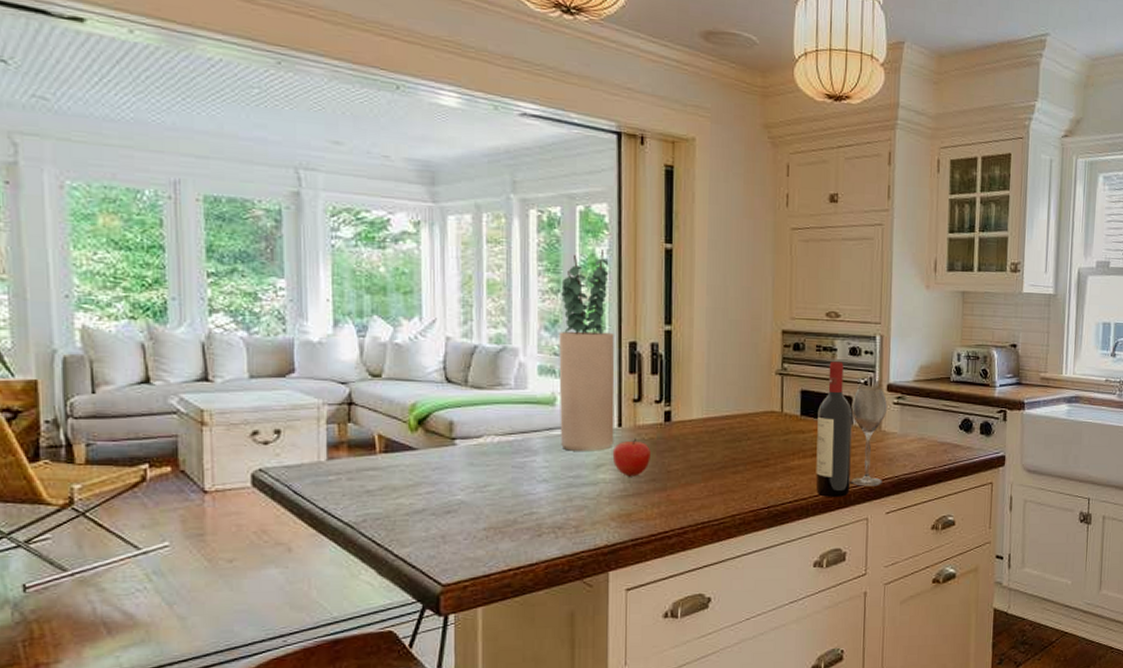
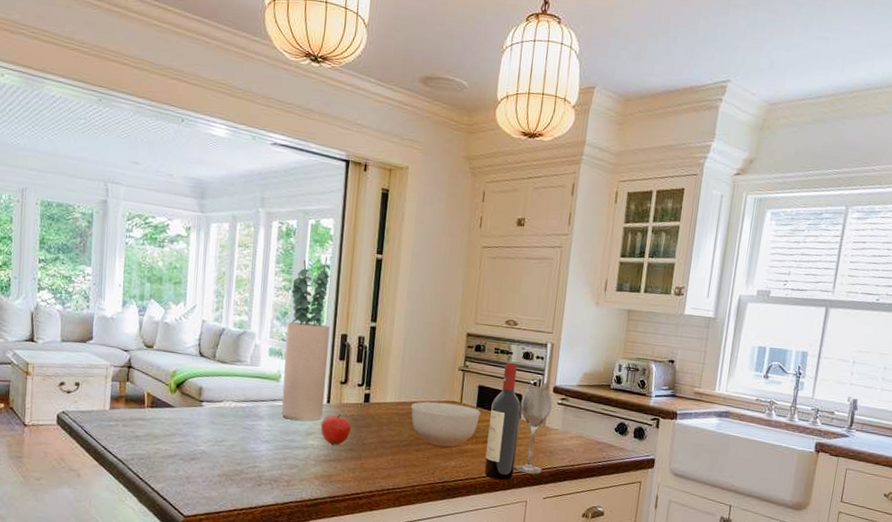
bowl: none [723,413,806,466] -> present [411,401,480,448]

